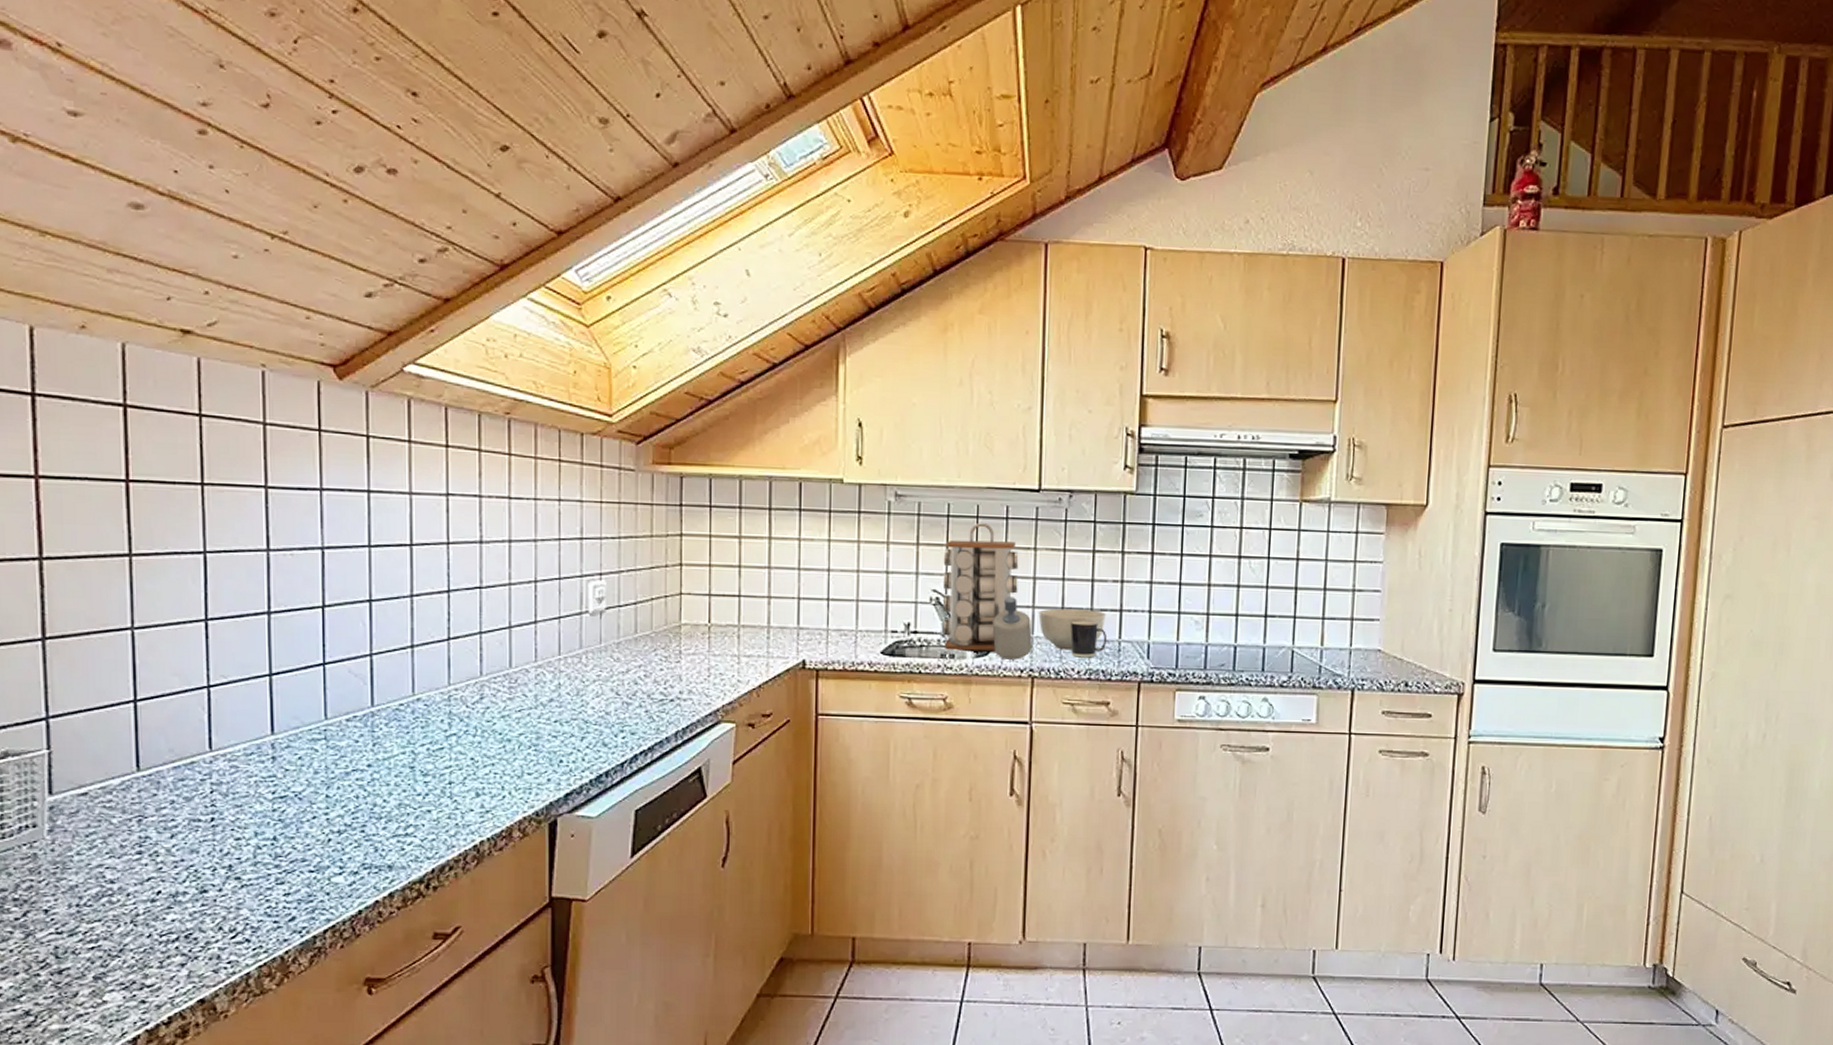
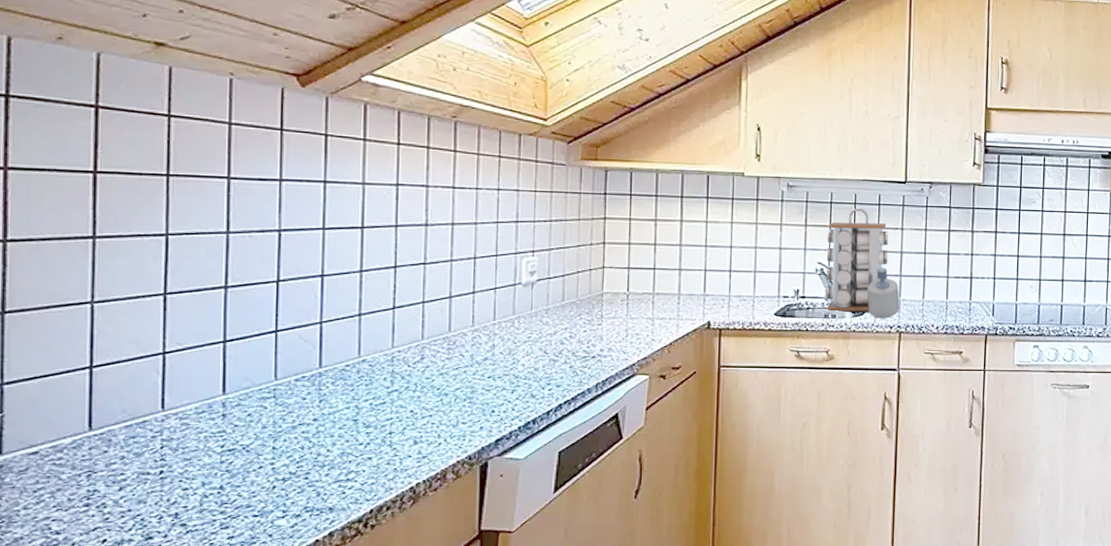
bowl: present [1038,608,1106,650] -> none [905,276,959,310]
mug: present [1070,620,1108,658] -> none [930,286,961,316]

